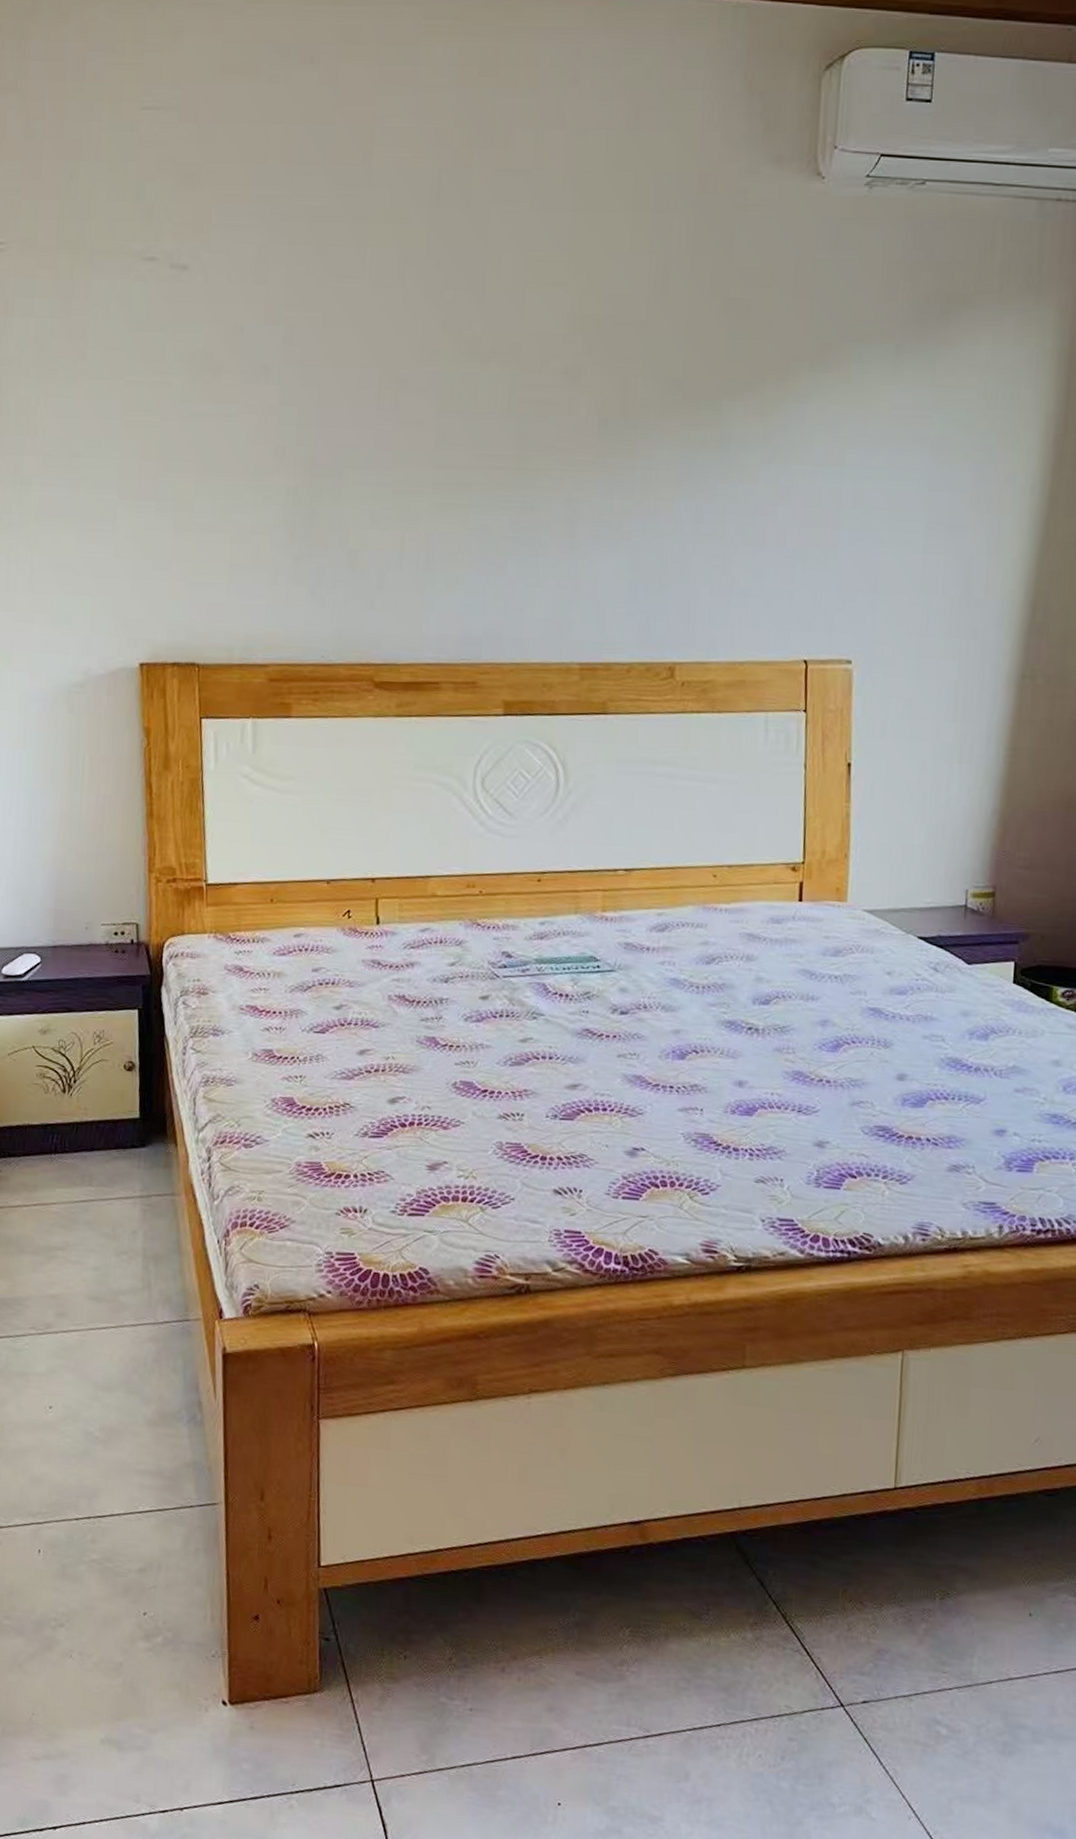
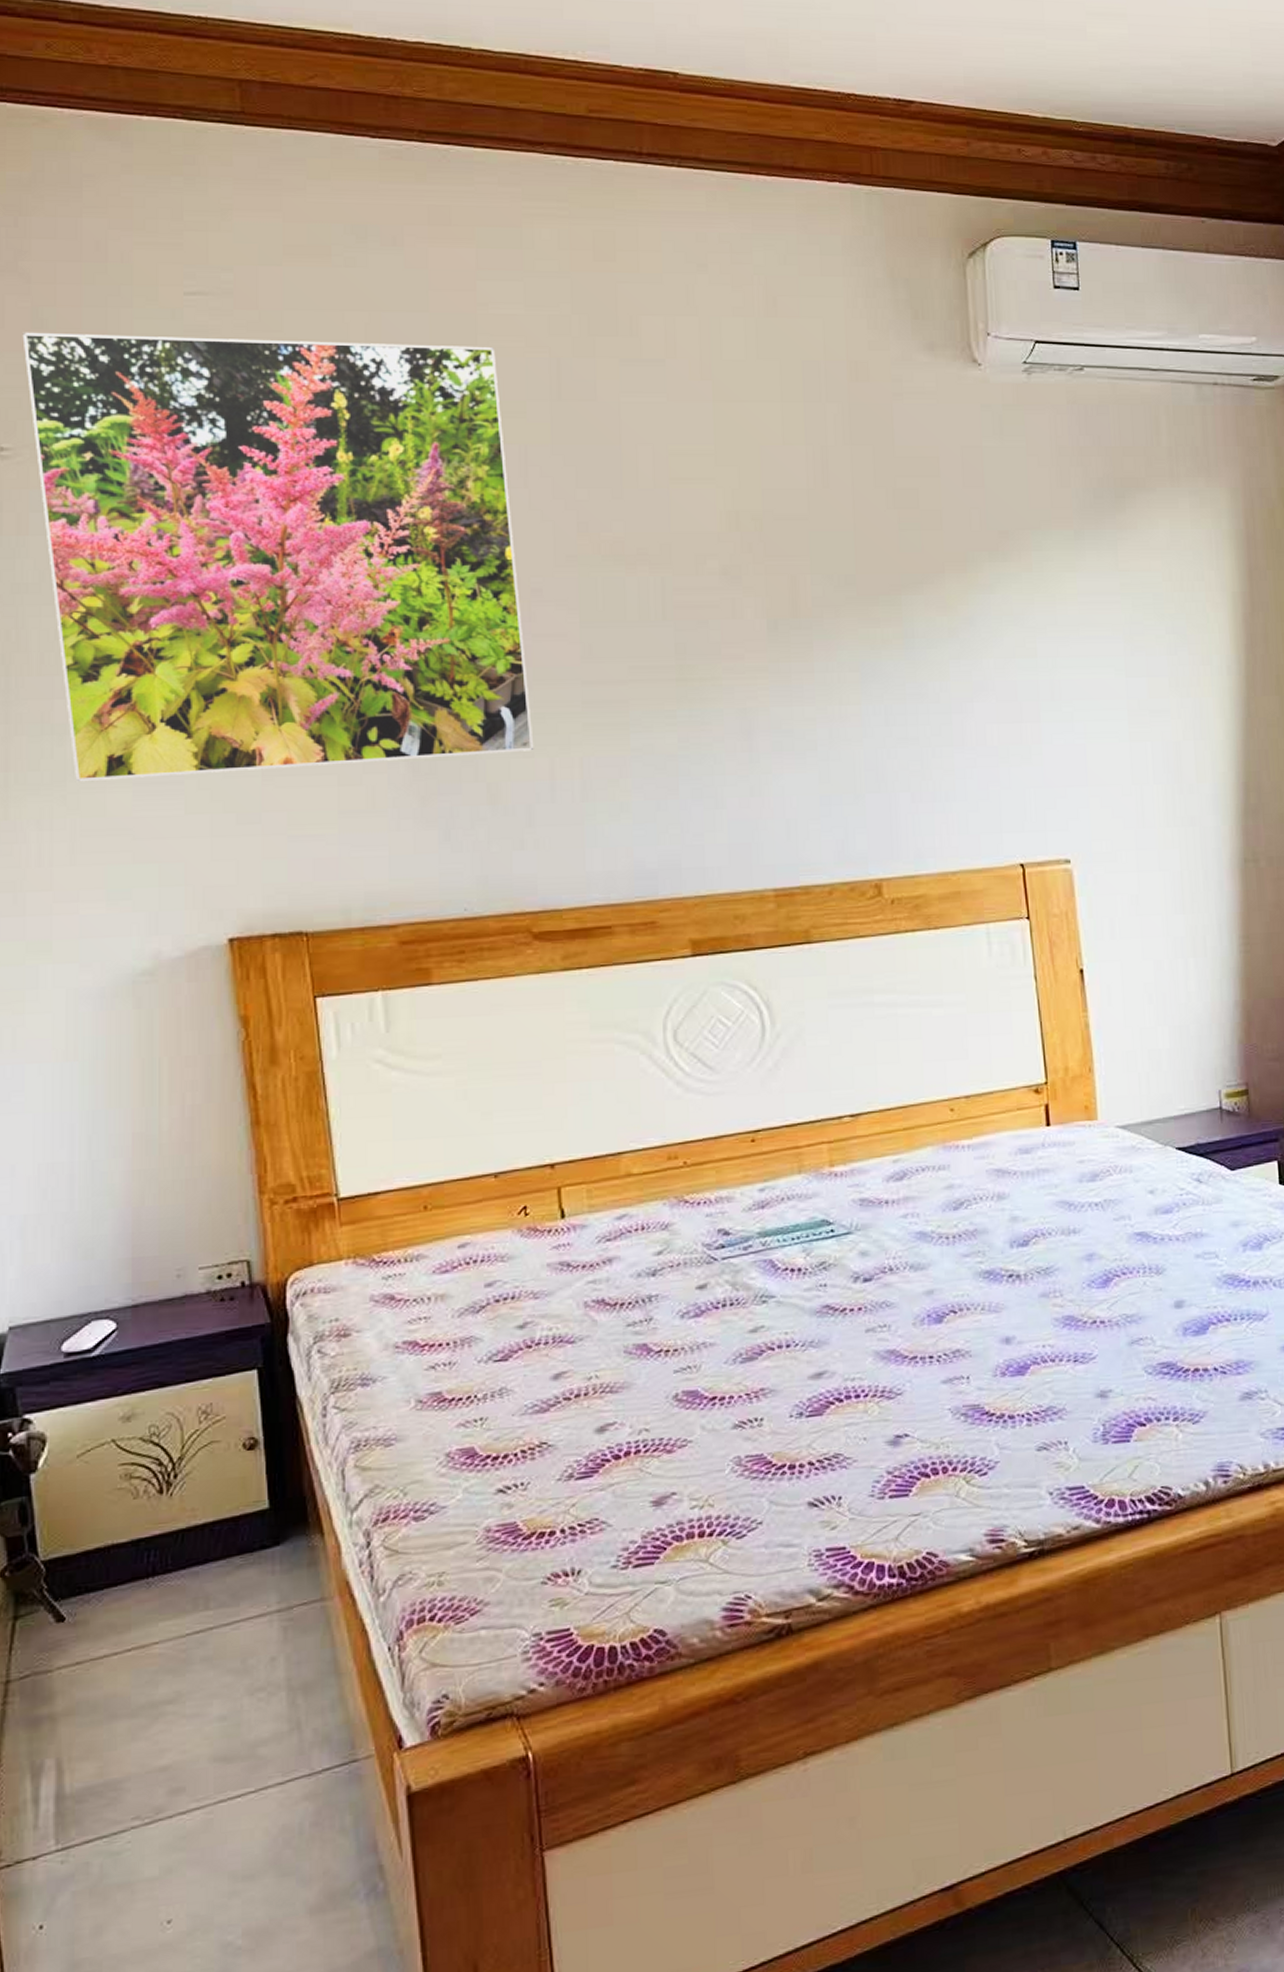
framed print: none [18,142,390,525] -> present [22,332,534,782]

